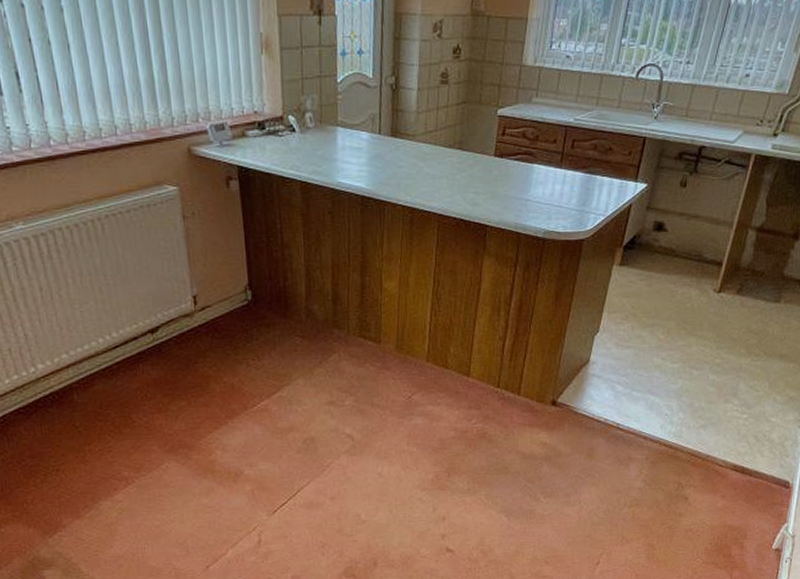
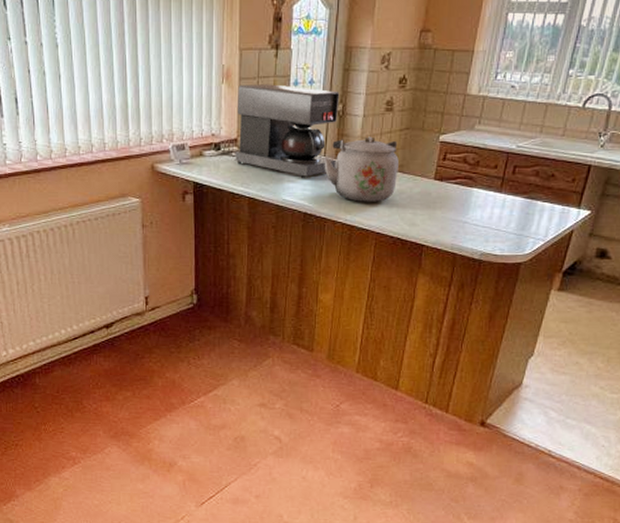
coffee maker: none [279,55,392,158] -> present [235,84,340,178]
kettle: none [379,111,458,182] -> present [324,136,399,202]

